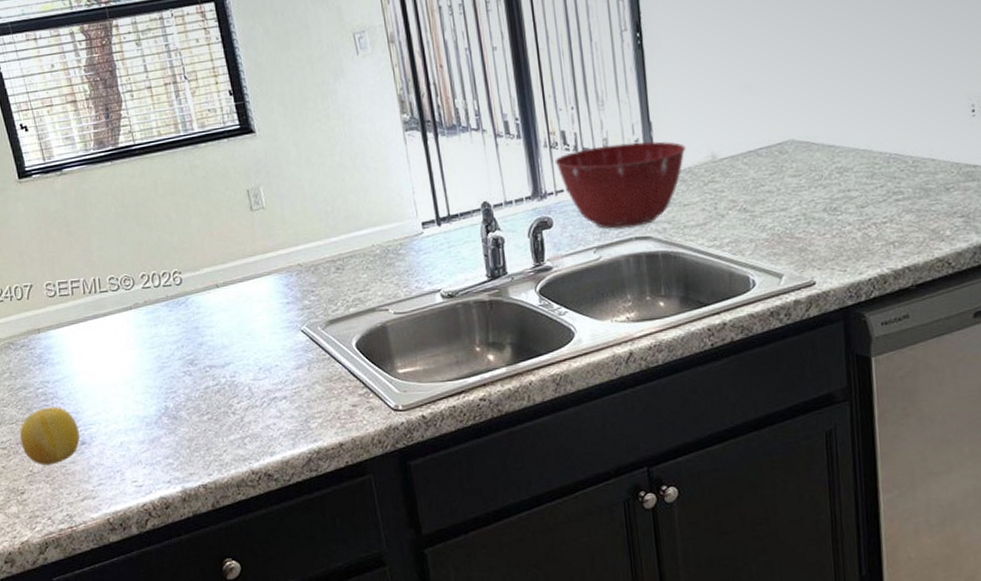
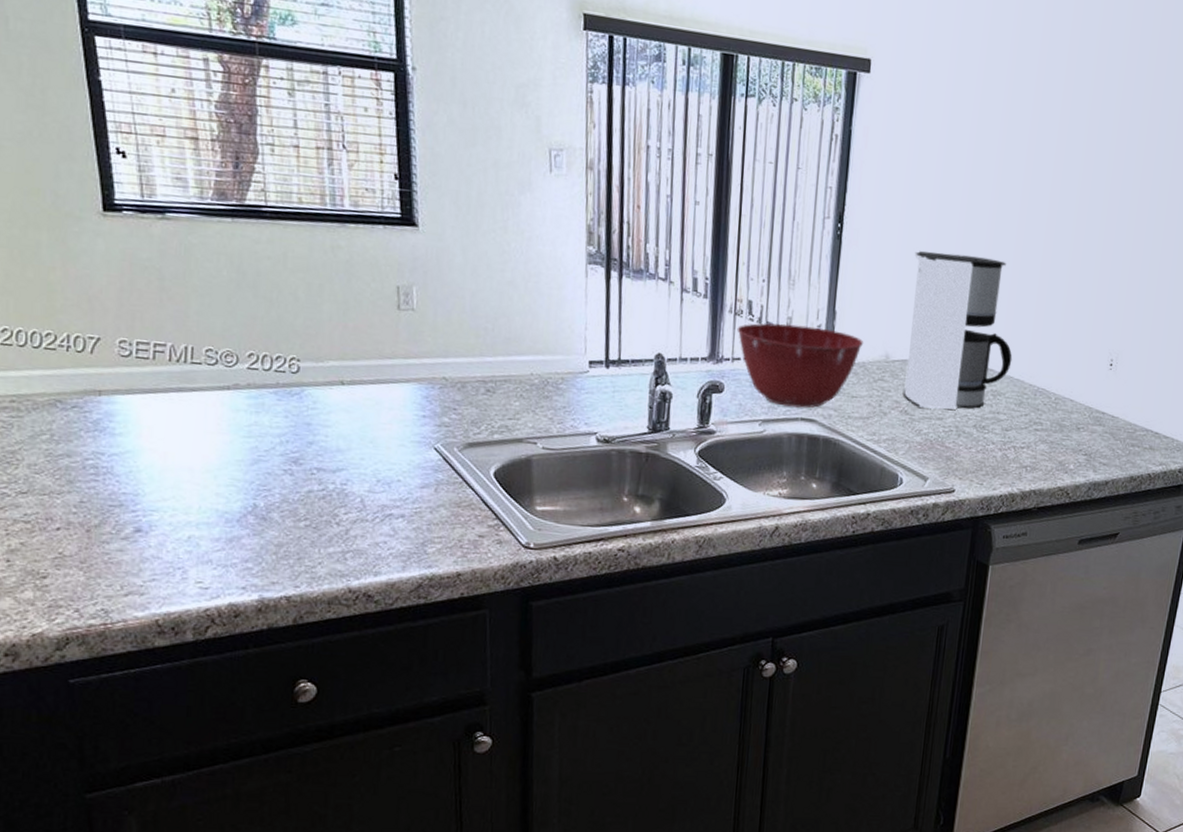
fruit: present [19,407,80,465] -> none [51,482,135,550]
coffee maker: none [723,28,854,203] -> present [902,251,1013,410]

